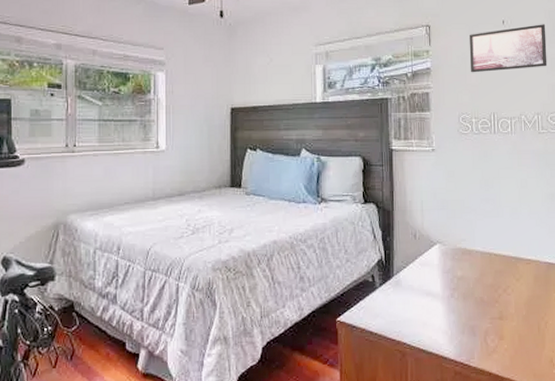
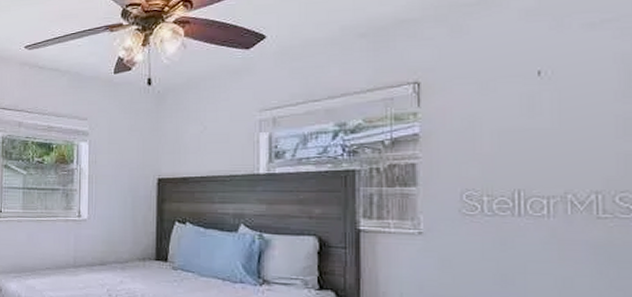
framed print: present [469,24,548,73] -> none [480,72,617,139]

